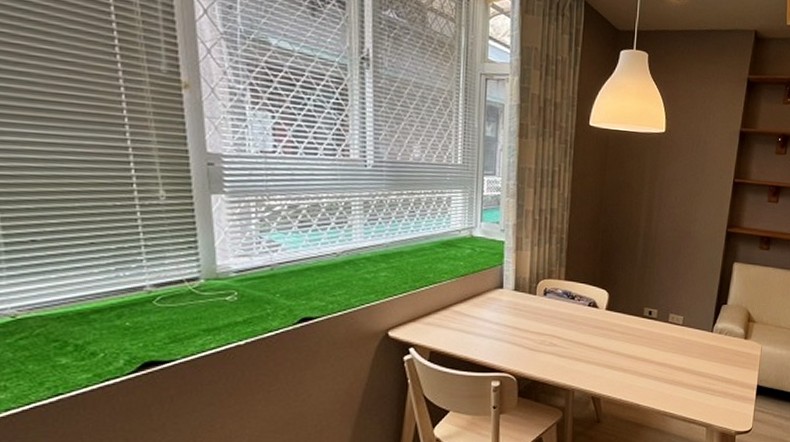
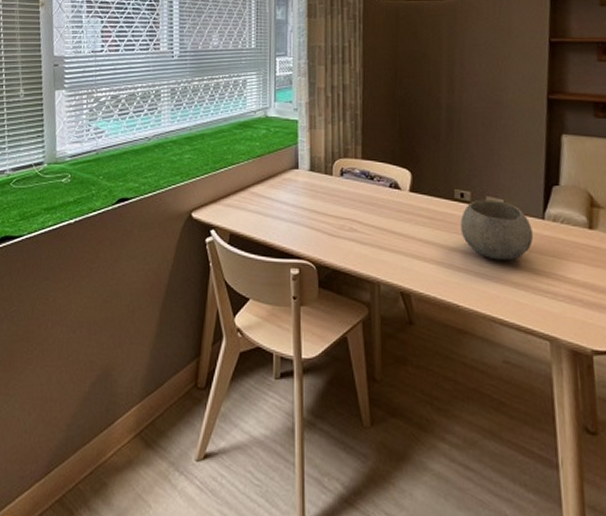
bowl: none [646,316,704,366] -> present [460,199,534,261]

